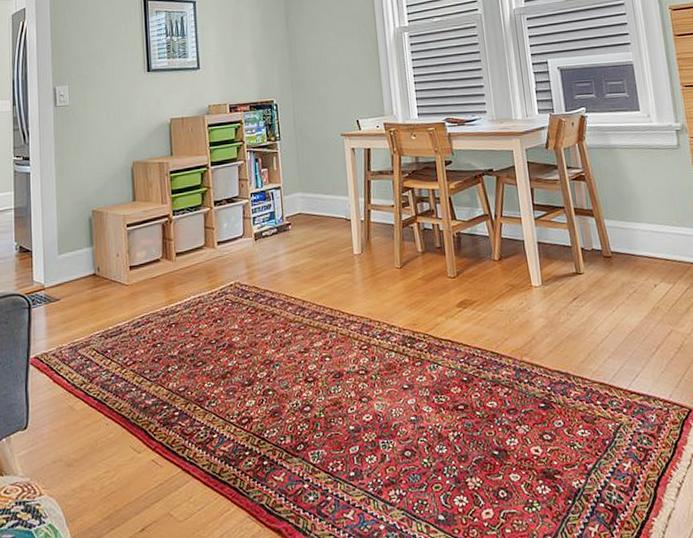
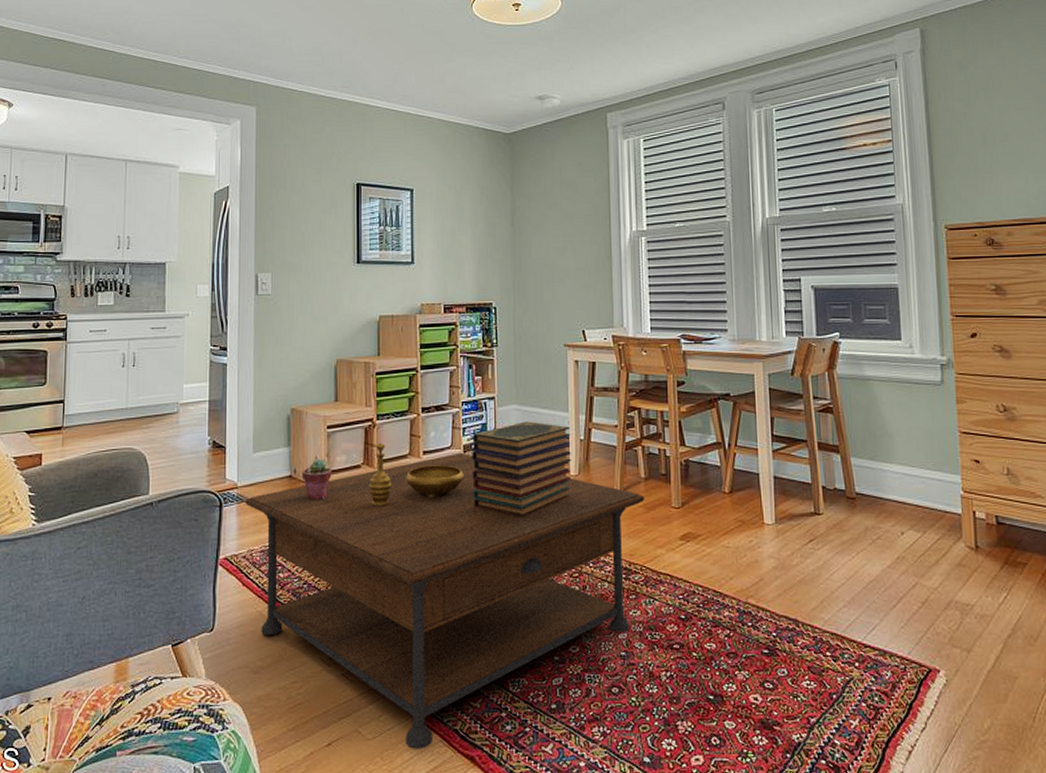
coffee table: none [52,240,423,527] -> present [245,452,645,749]
potted succulent: none [105,255,134,296] -> present [301,458,332,501]
decorative bowl: none [168,236,257,297] -> present [368,442,464,506]
book stack: none [261,207,354,297] -> present [472,421,571,517]

